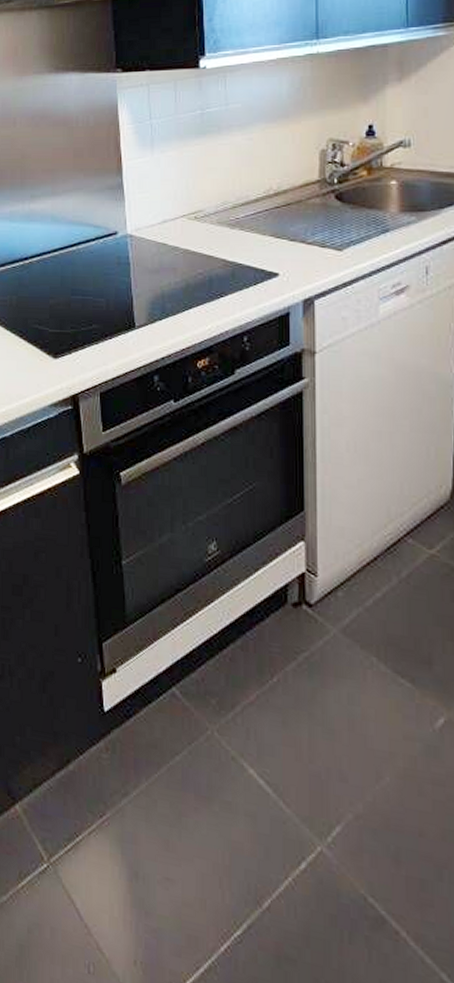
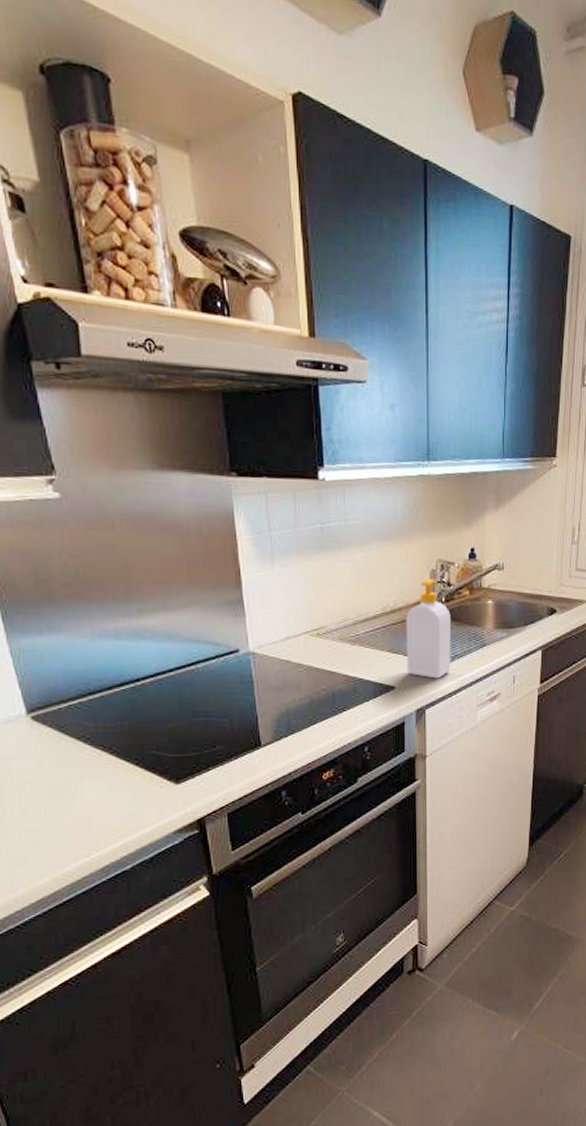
soap bottle: none [291,159,345,267] -> present [406,579,451,679]

